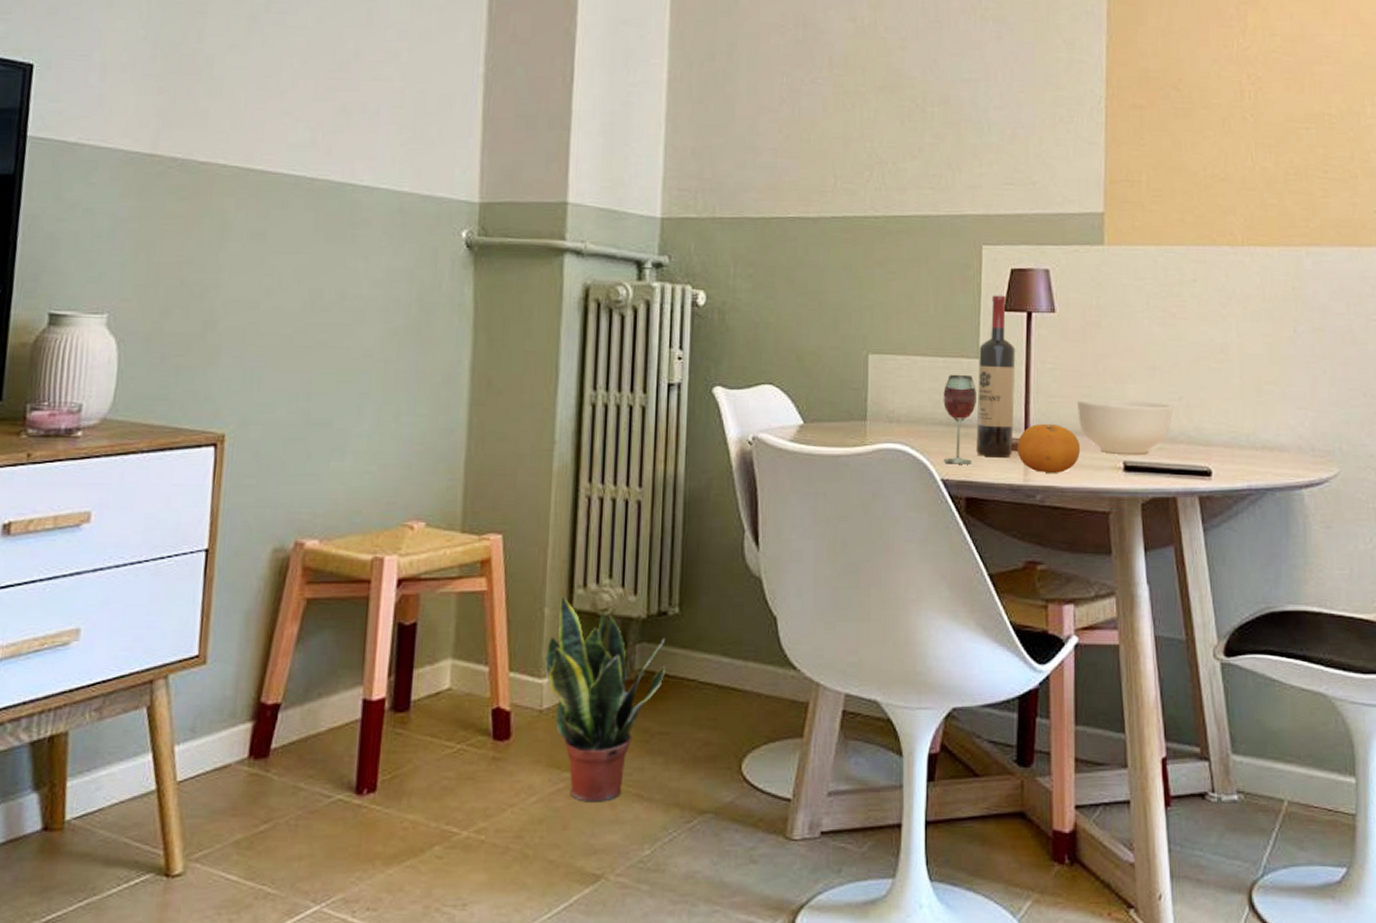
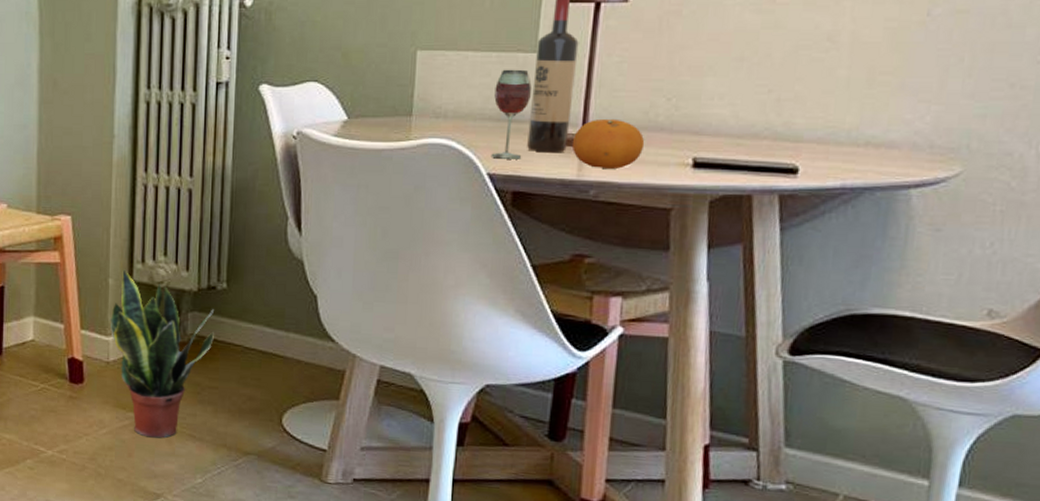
bowl: present [1076,399,1174,454] -> none [644,93,760,151]

